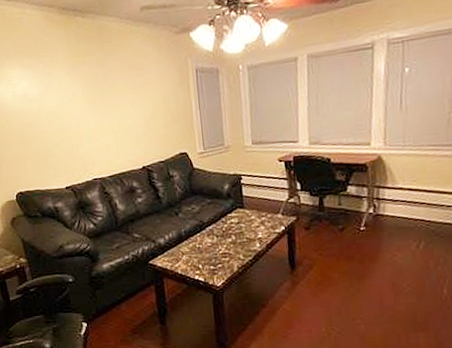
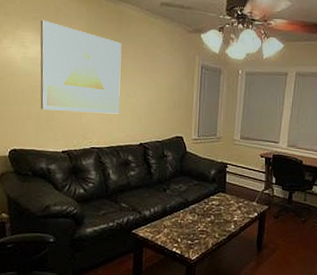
wall art: none [23,53,116,147] -> present [40,20,122,114]

